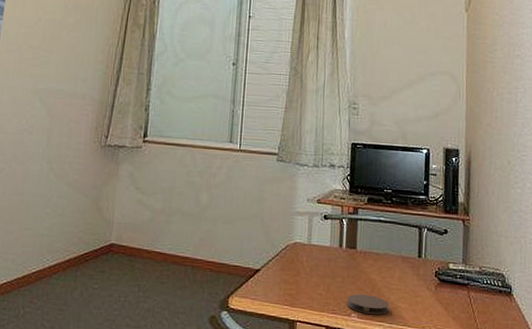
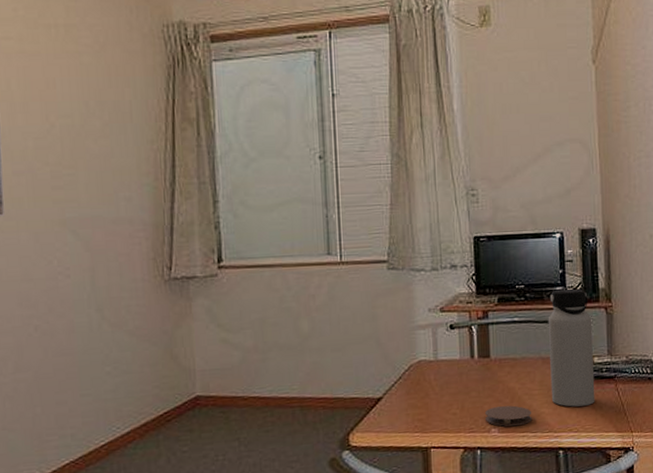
water bottle: none [408,198,450,307] -> present [548,288,595,407]

